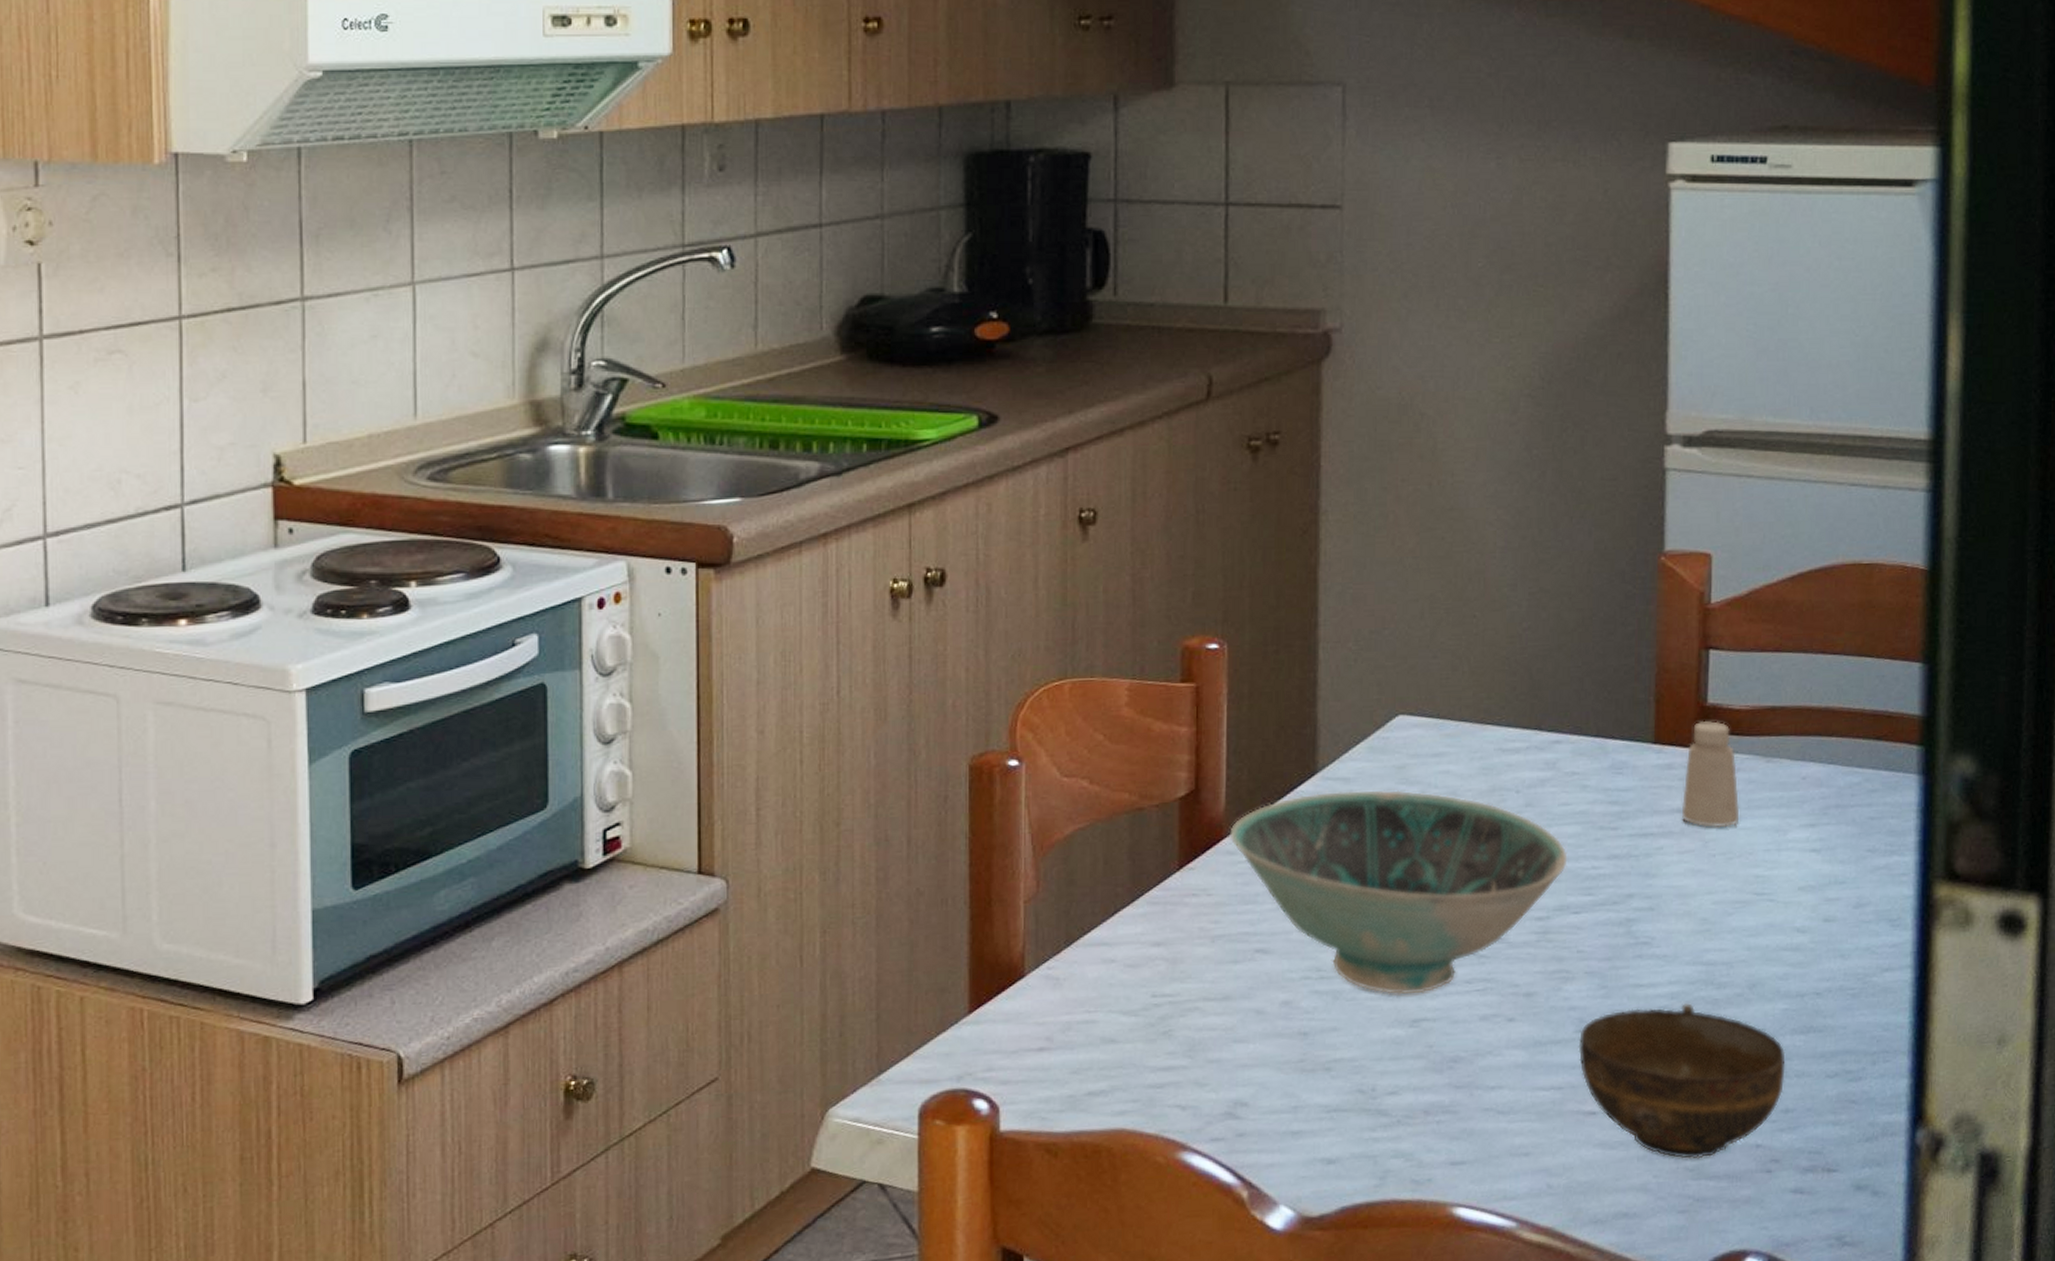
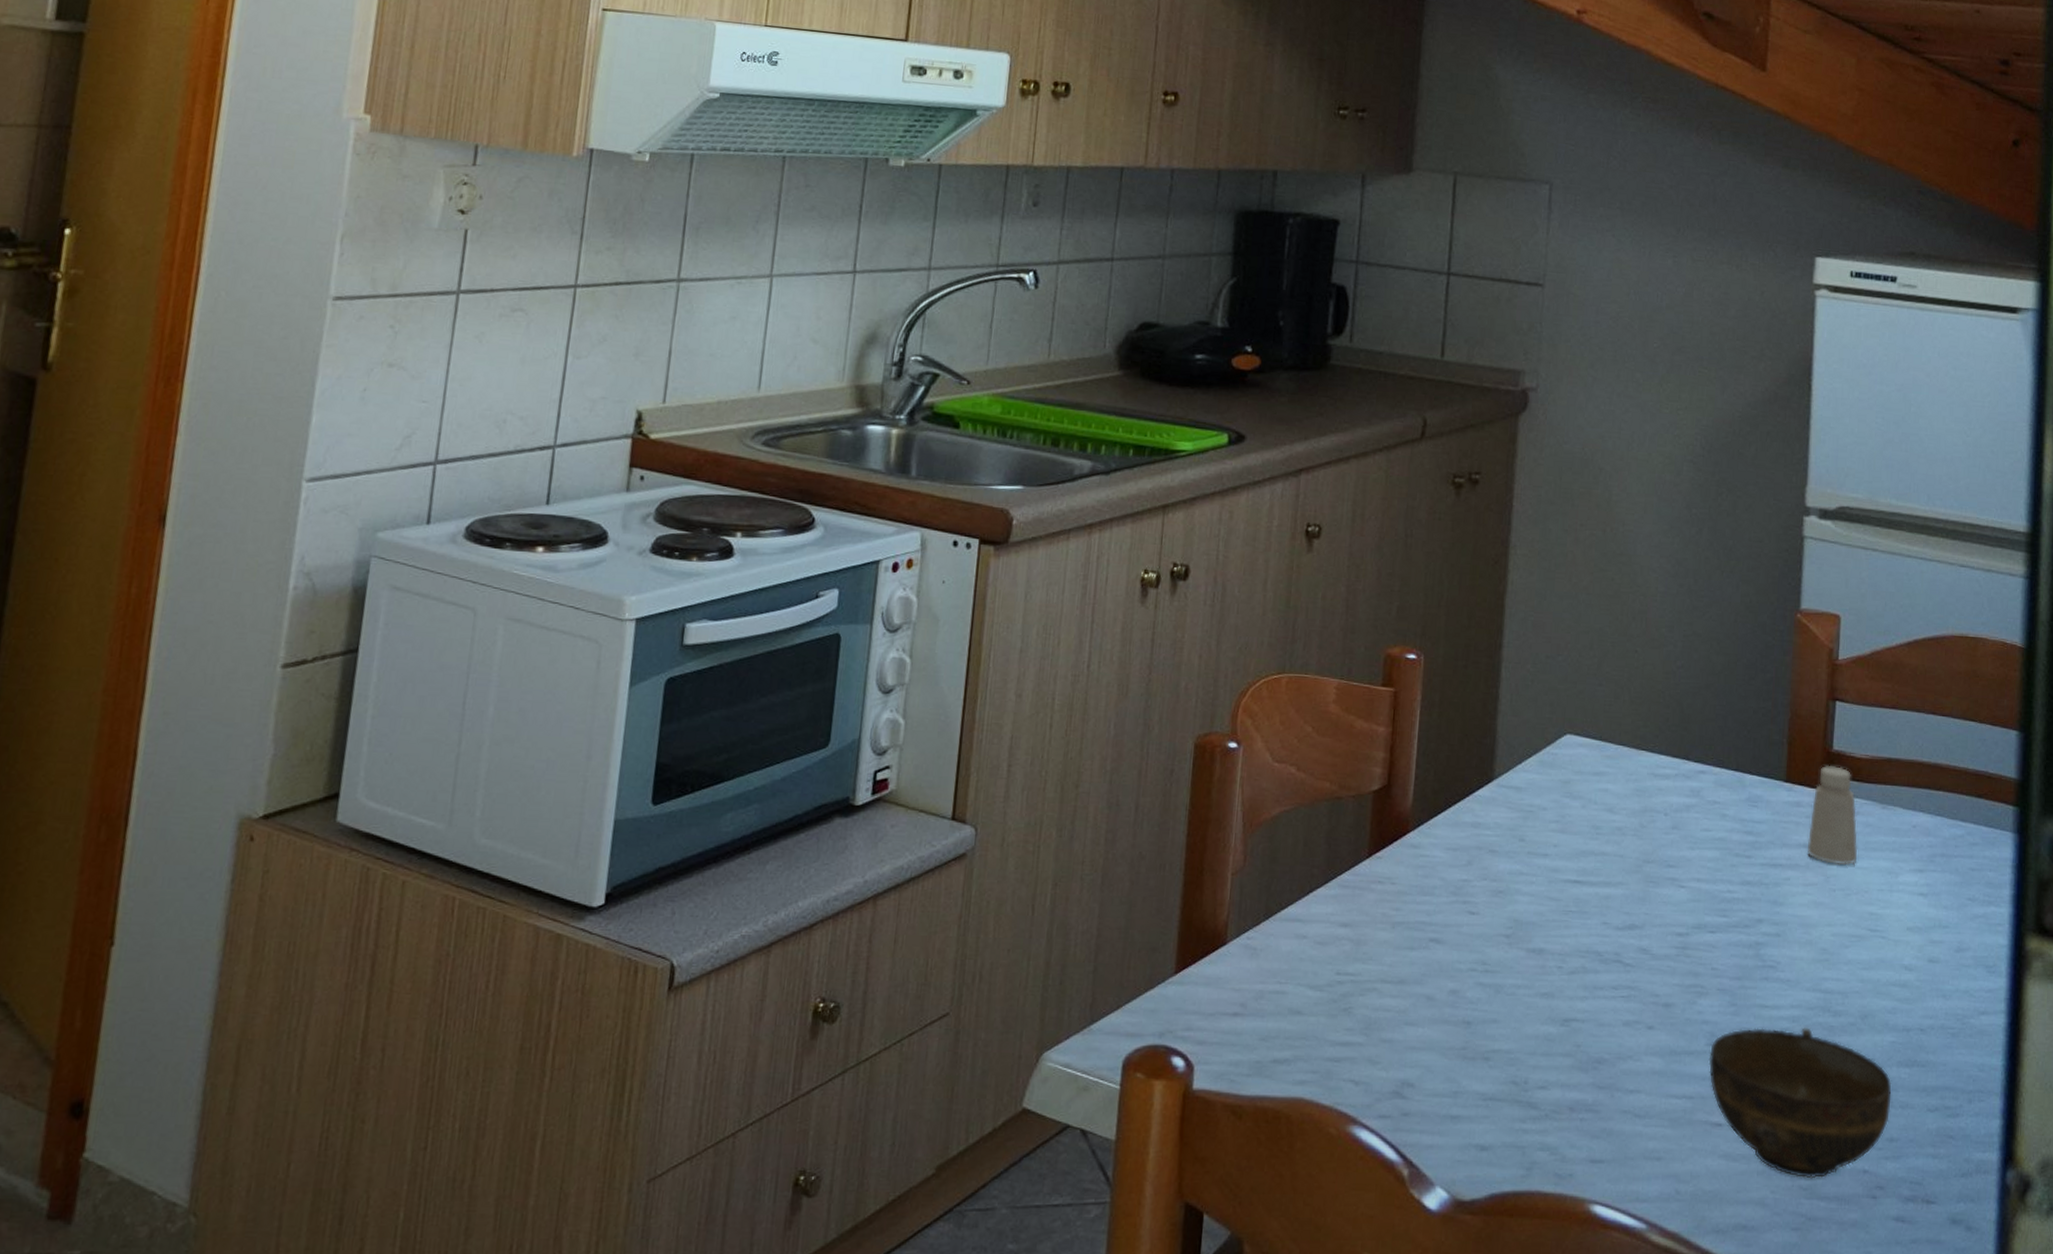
bowl: present [1229,790,1568,995] -> none [1414,798,1707,995]

